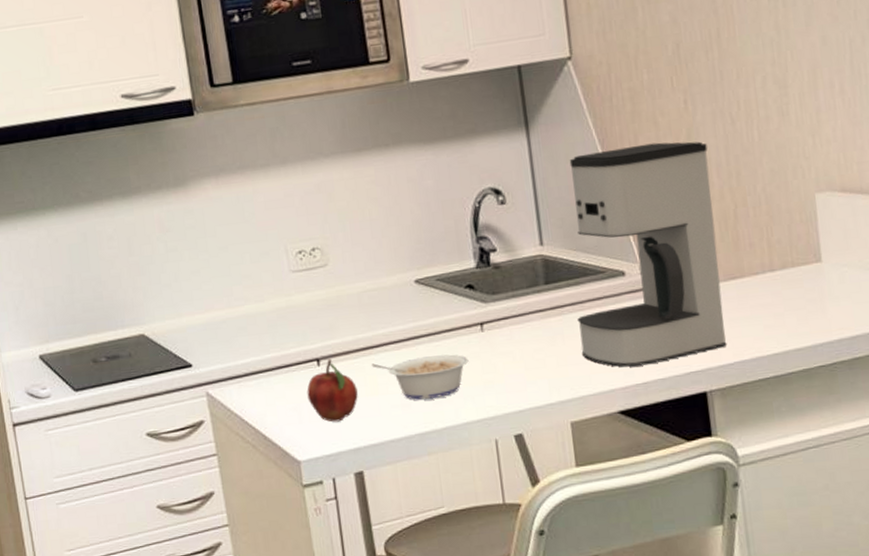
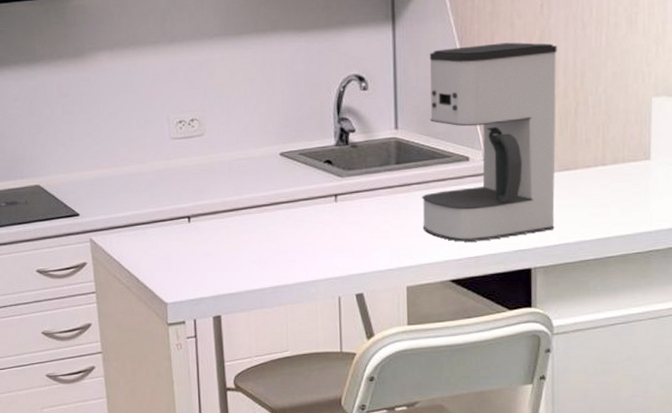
fruit: present [307,359,358,422] -> none [177,217,222,272]
legume: present [371,354,469,400] -> none [235,220,322,258]

